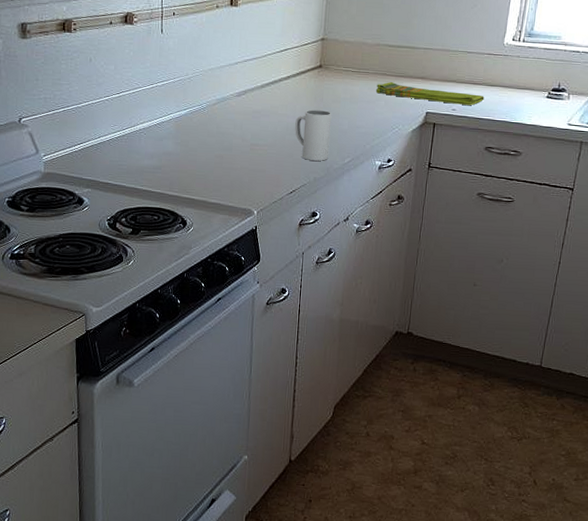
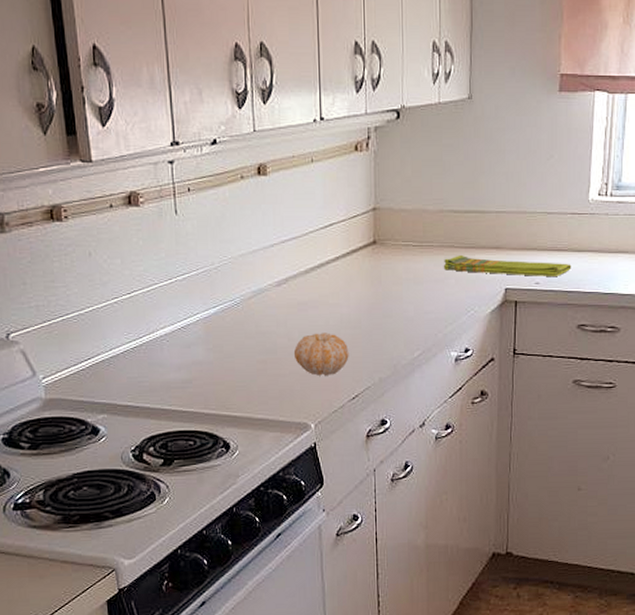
fruit: none [245,136,291,172] -> present [293,333,349,376]
mug: present [295,109,332,161] -> none [350,295,395,357]

